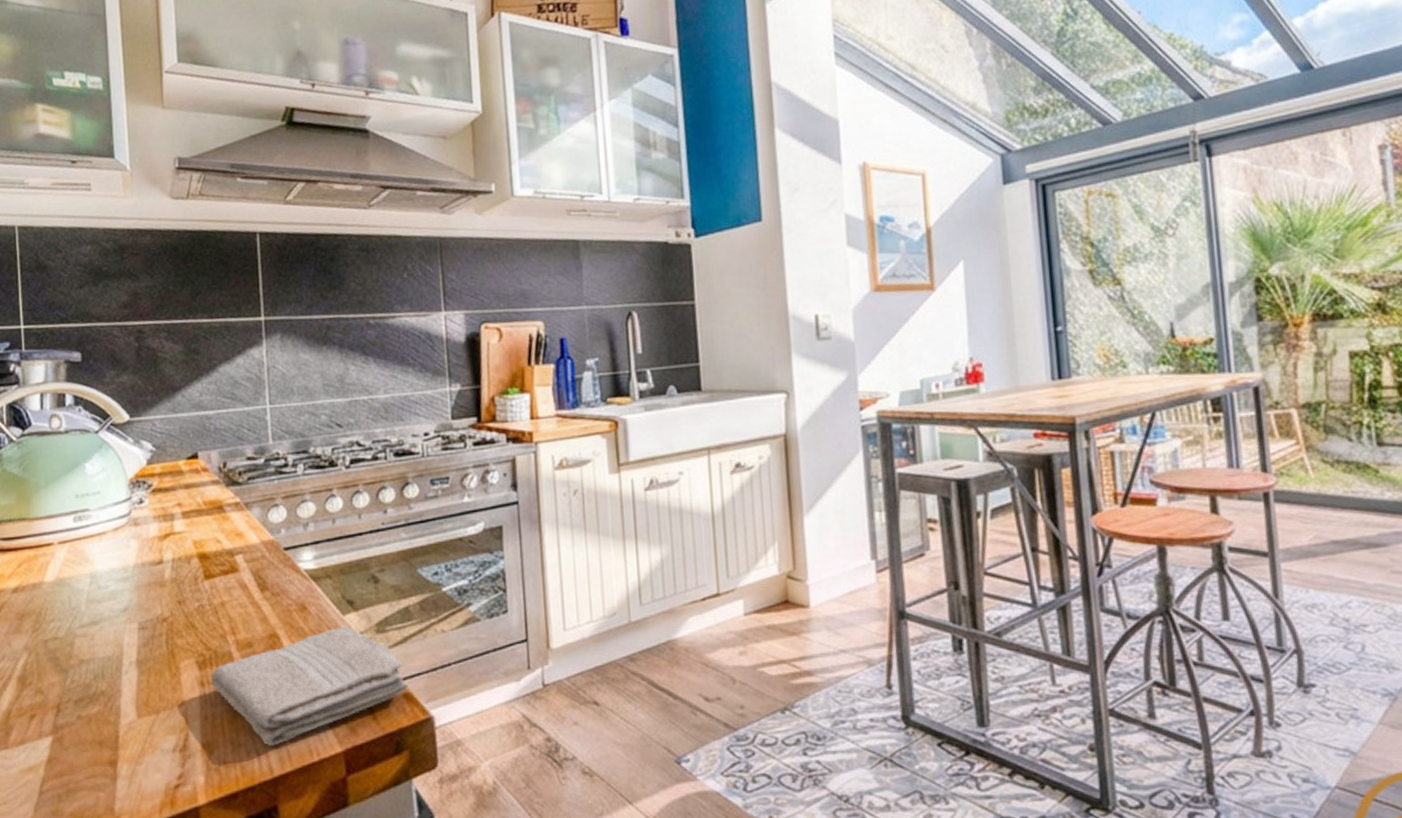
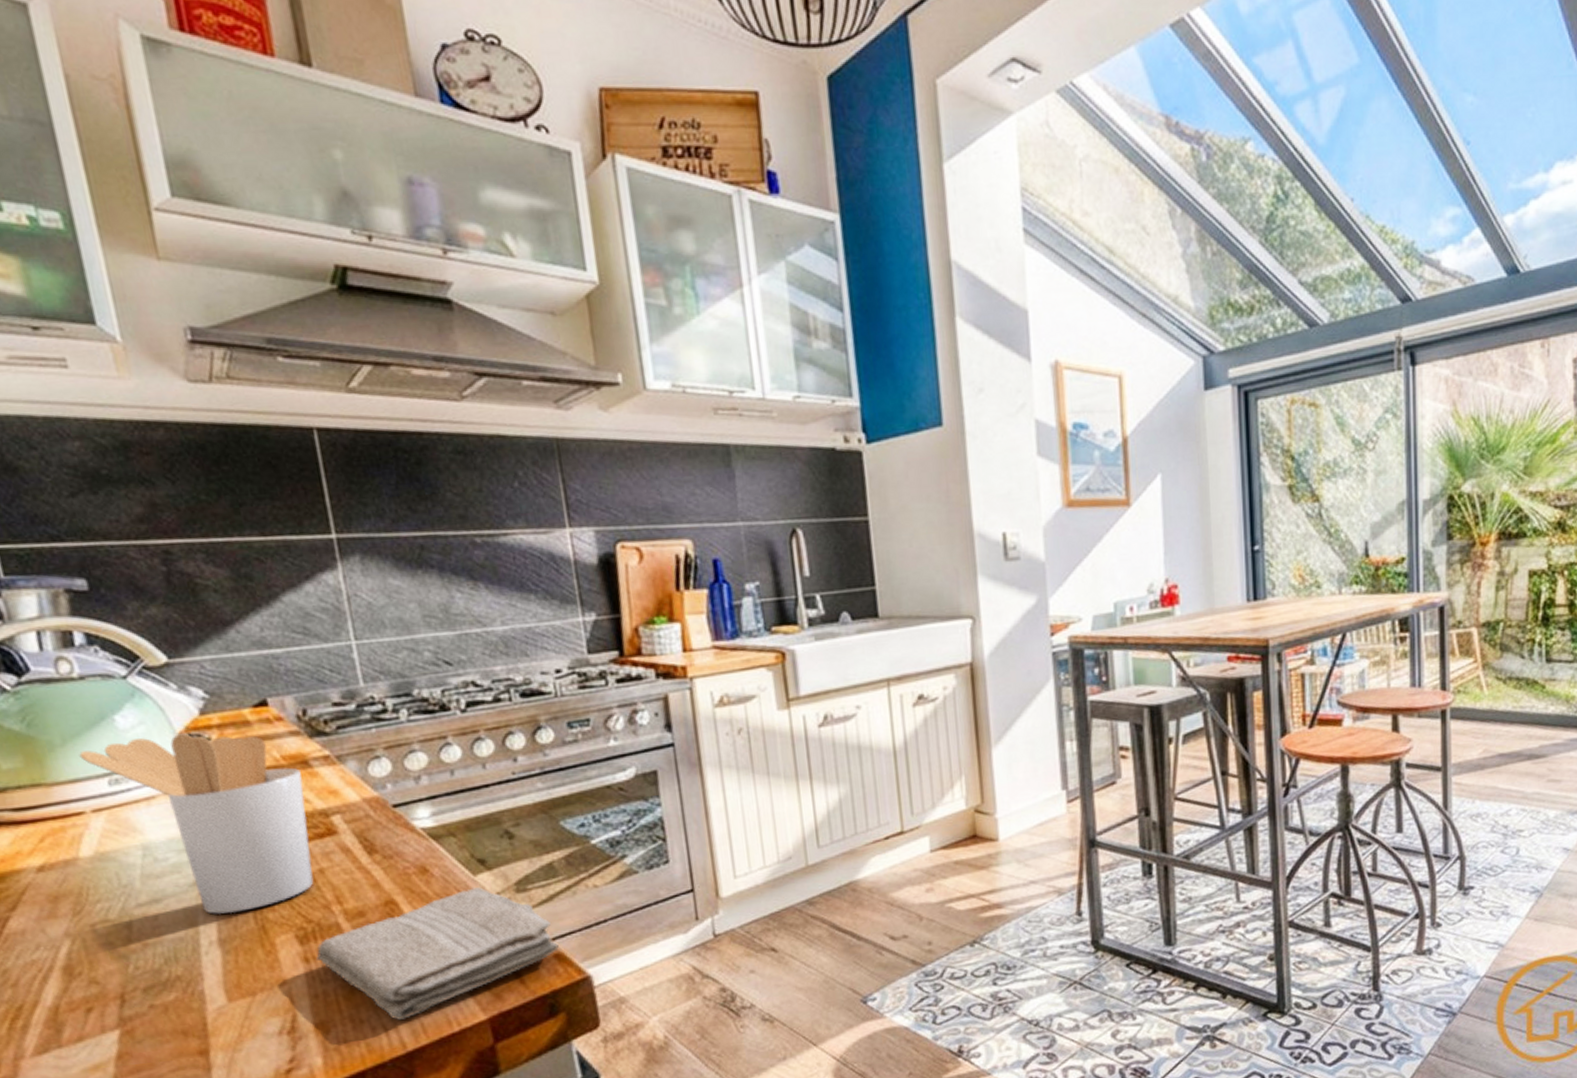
utensil holder: none [56,480,217,638] -> present [79,733,314,914]

